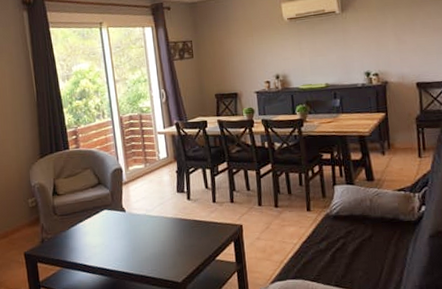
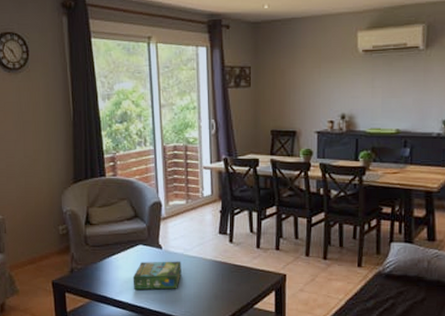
board game: none [100,222,146,254] -> present [133,261,181,291]

